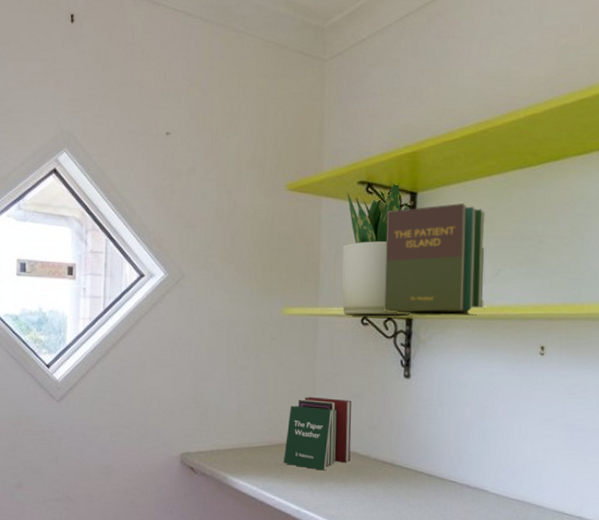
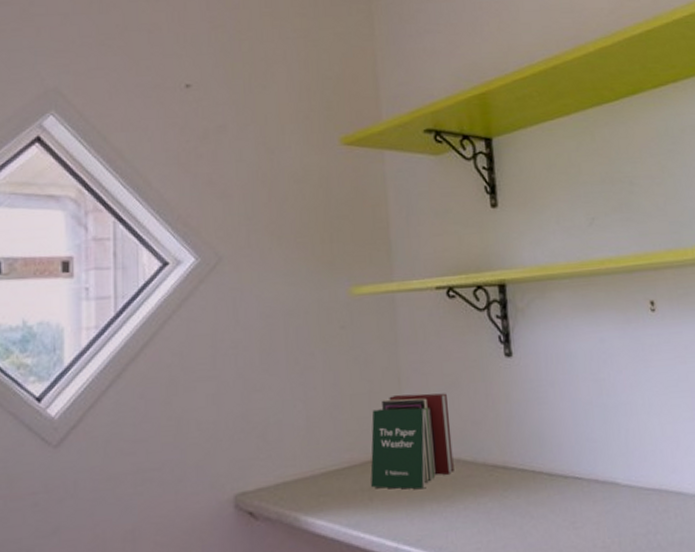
planter: present [341,182,418,317] -> none [413,127,502,289]
books: present [384,203,486,316] -> none [461,147,583,280]

